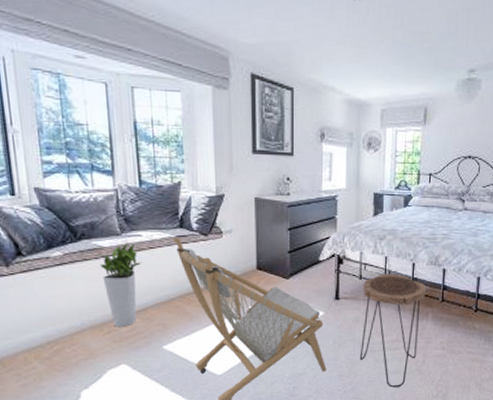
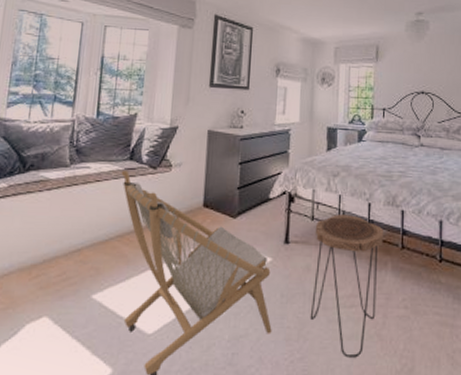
planter: present [96,243,143,327] -> none [41,175,86,271]

